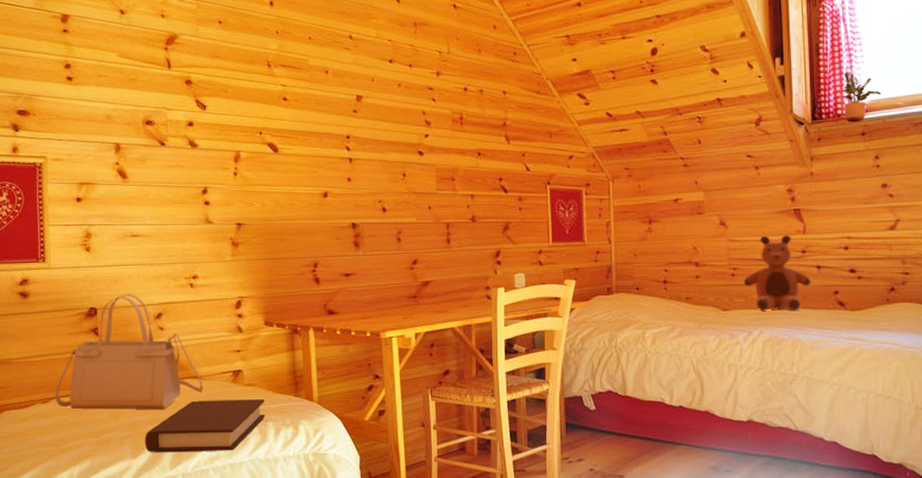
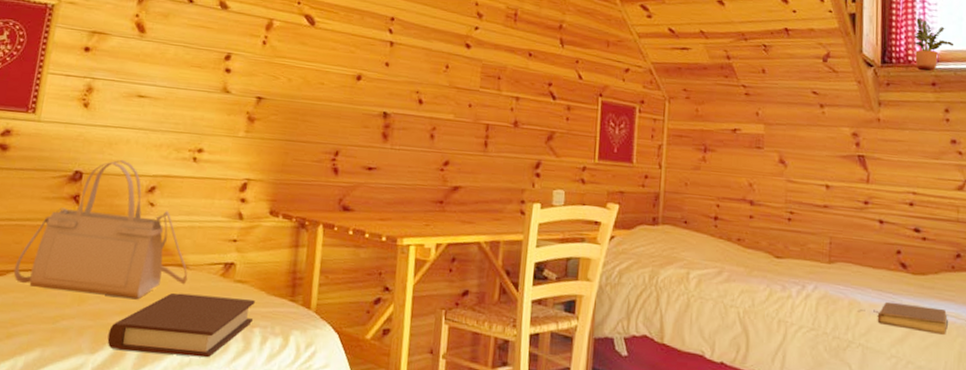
teddy bear: present [743,235,811,311] -> none [800,180,872,268]
book: none [801,337,886,361] -> present [858,301,949,336]

